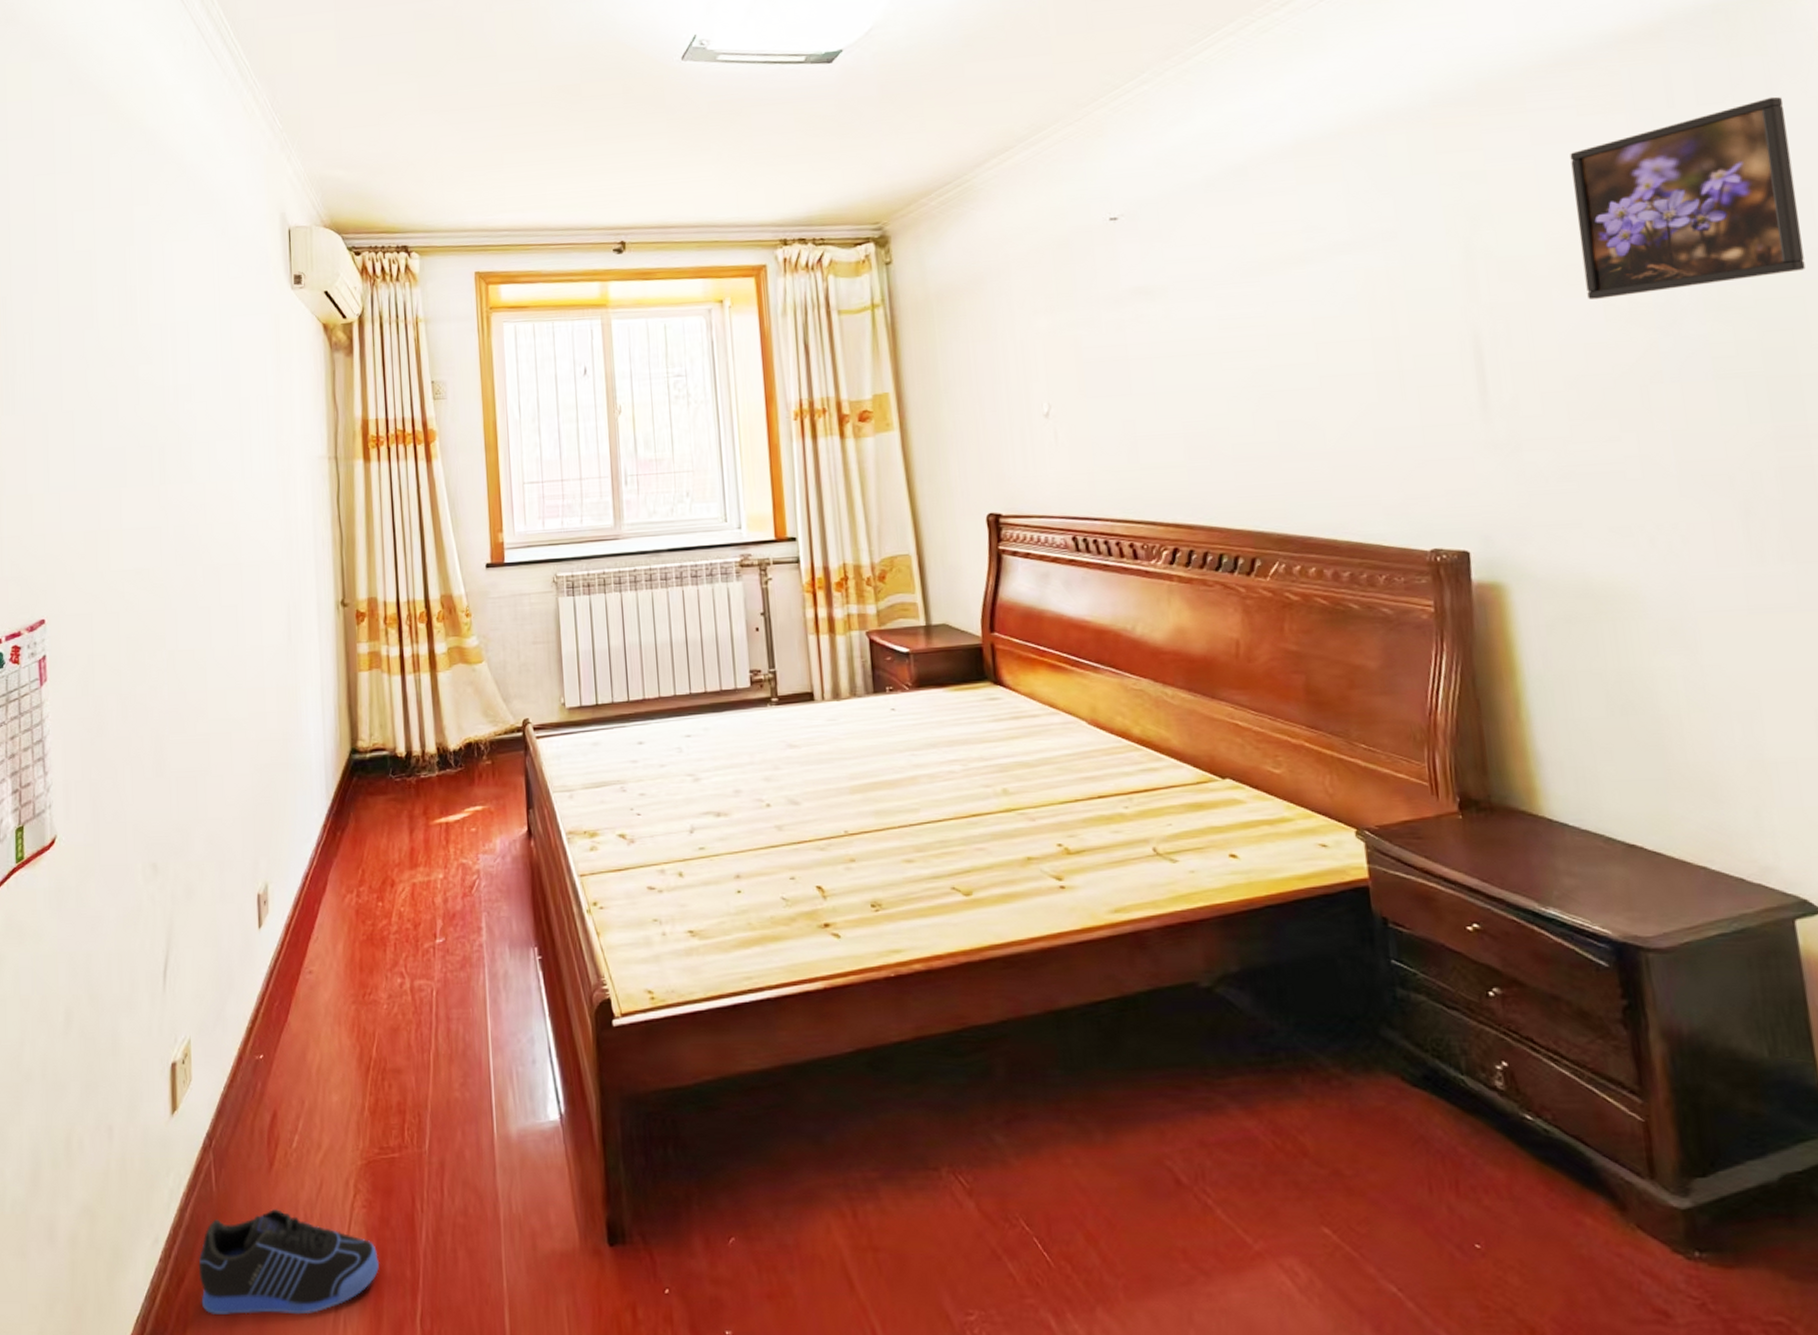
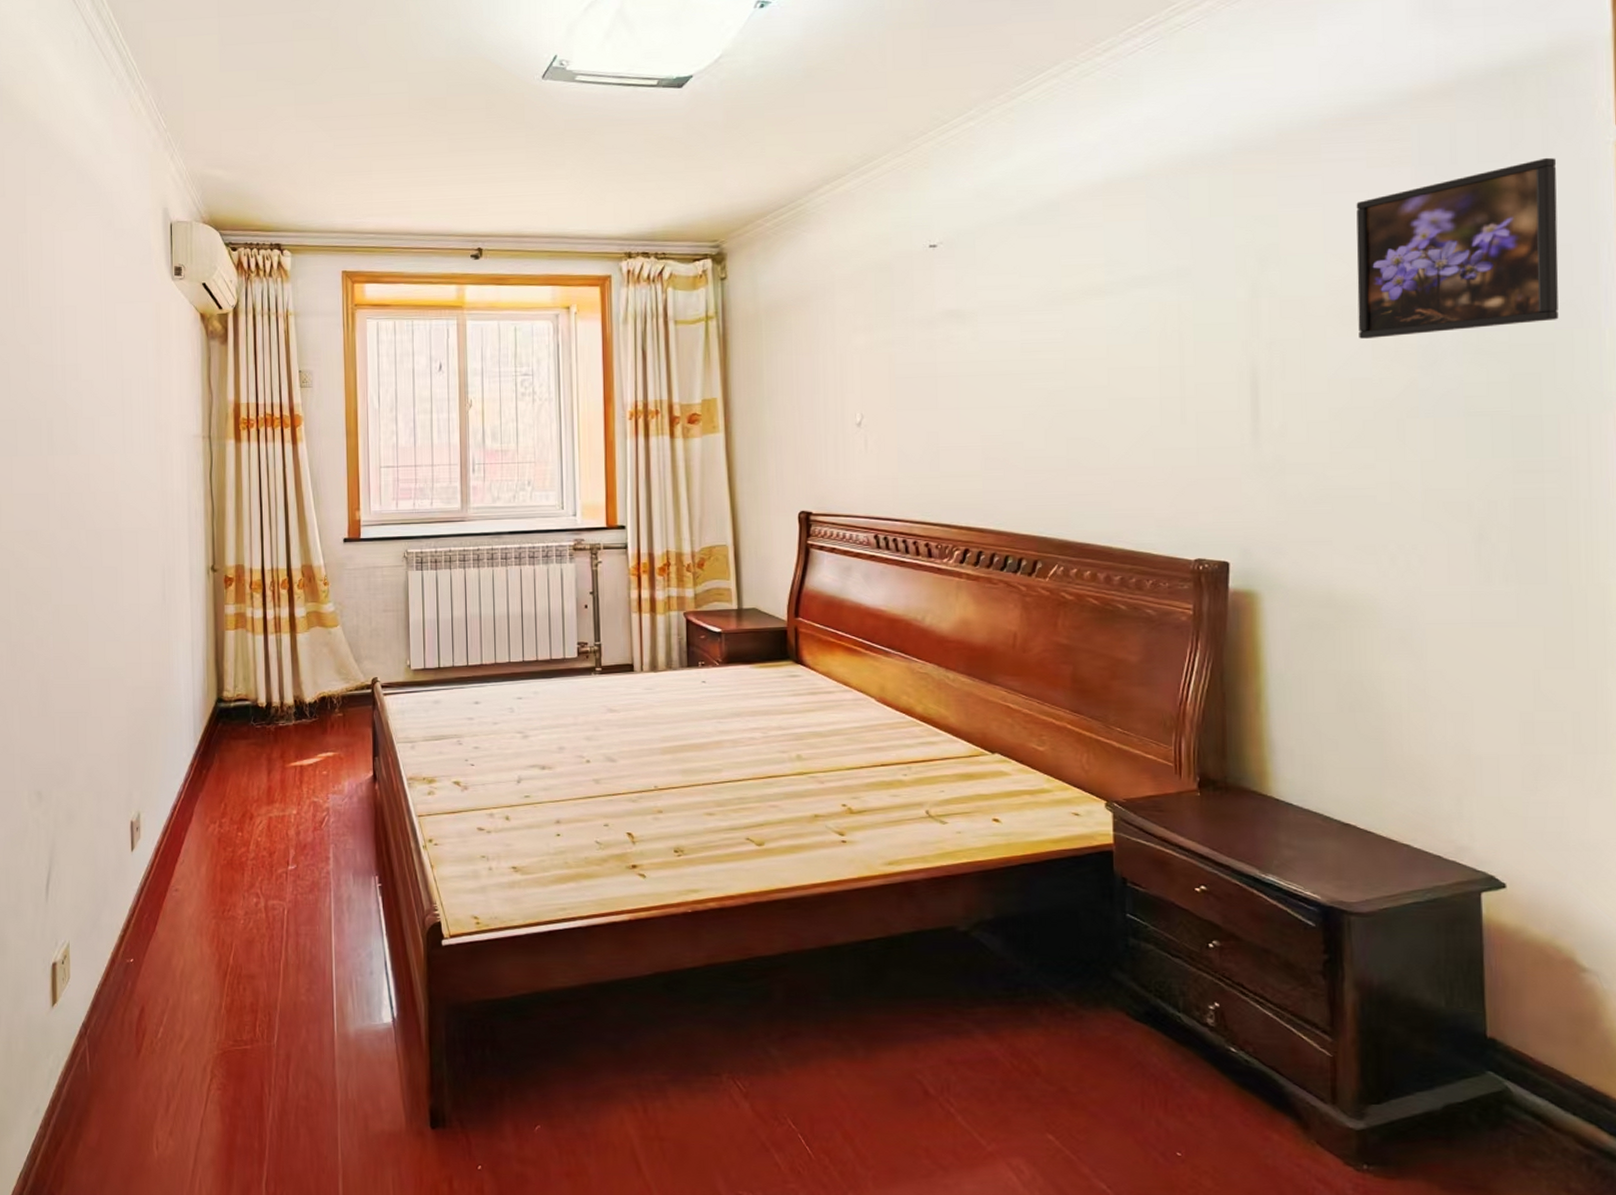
sneaker: present [198,1208,380,1315] -> none [74,1087,232,1176]

